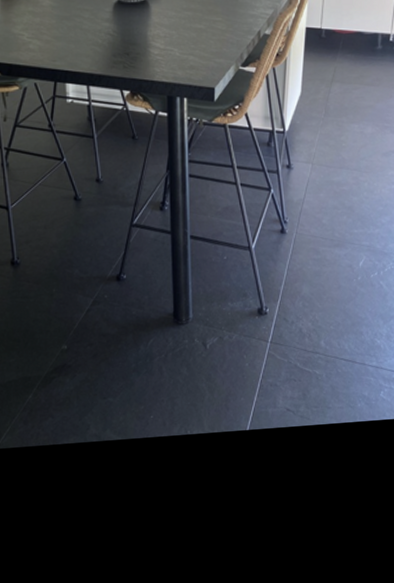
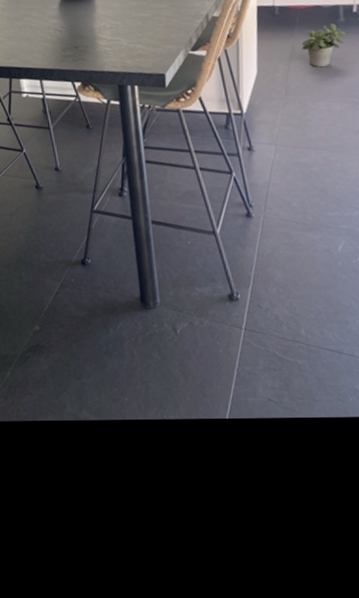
potted plant: none [343,50,382,91] -> present [301,24,346,67]

